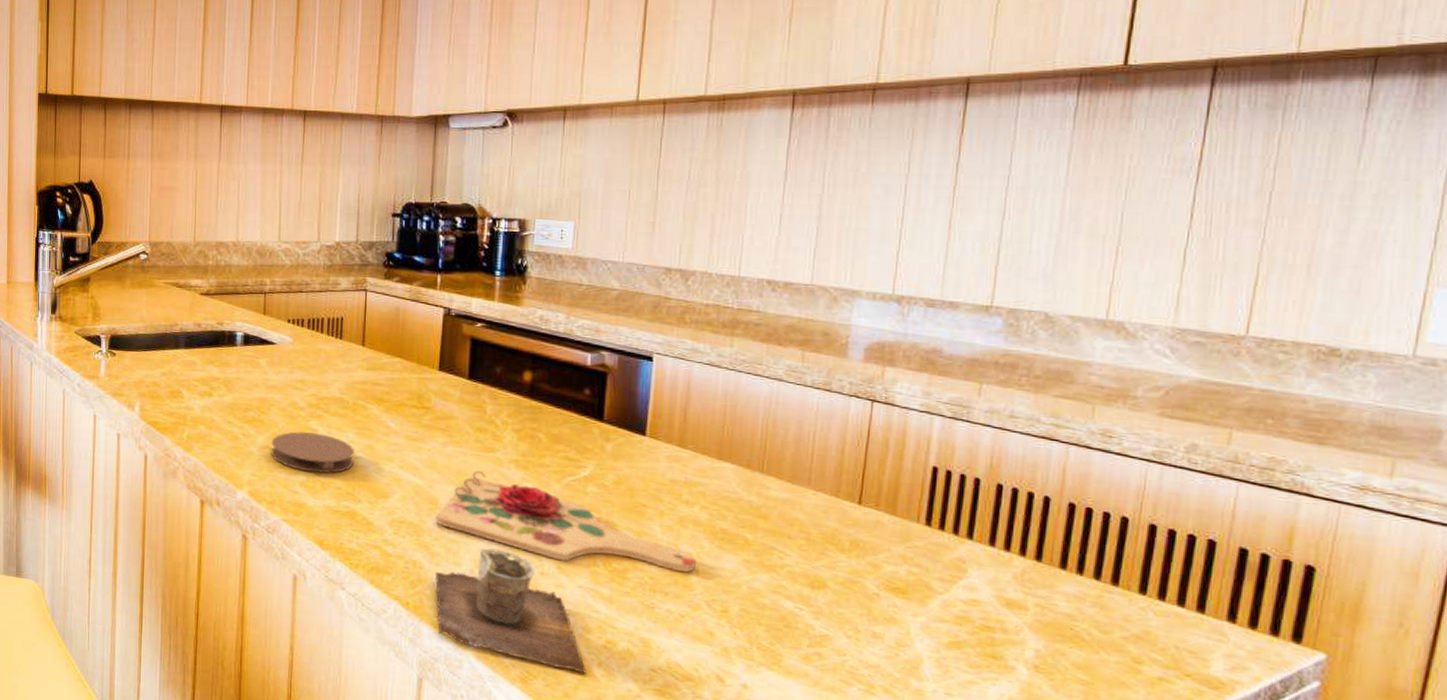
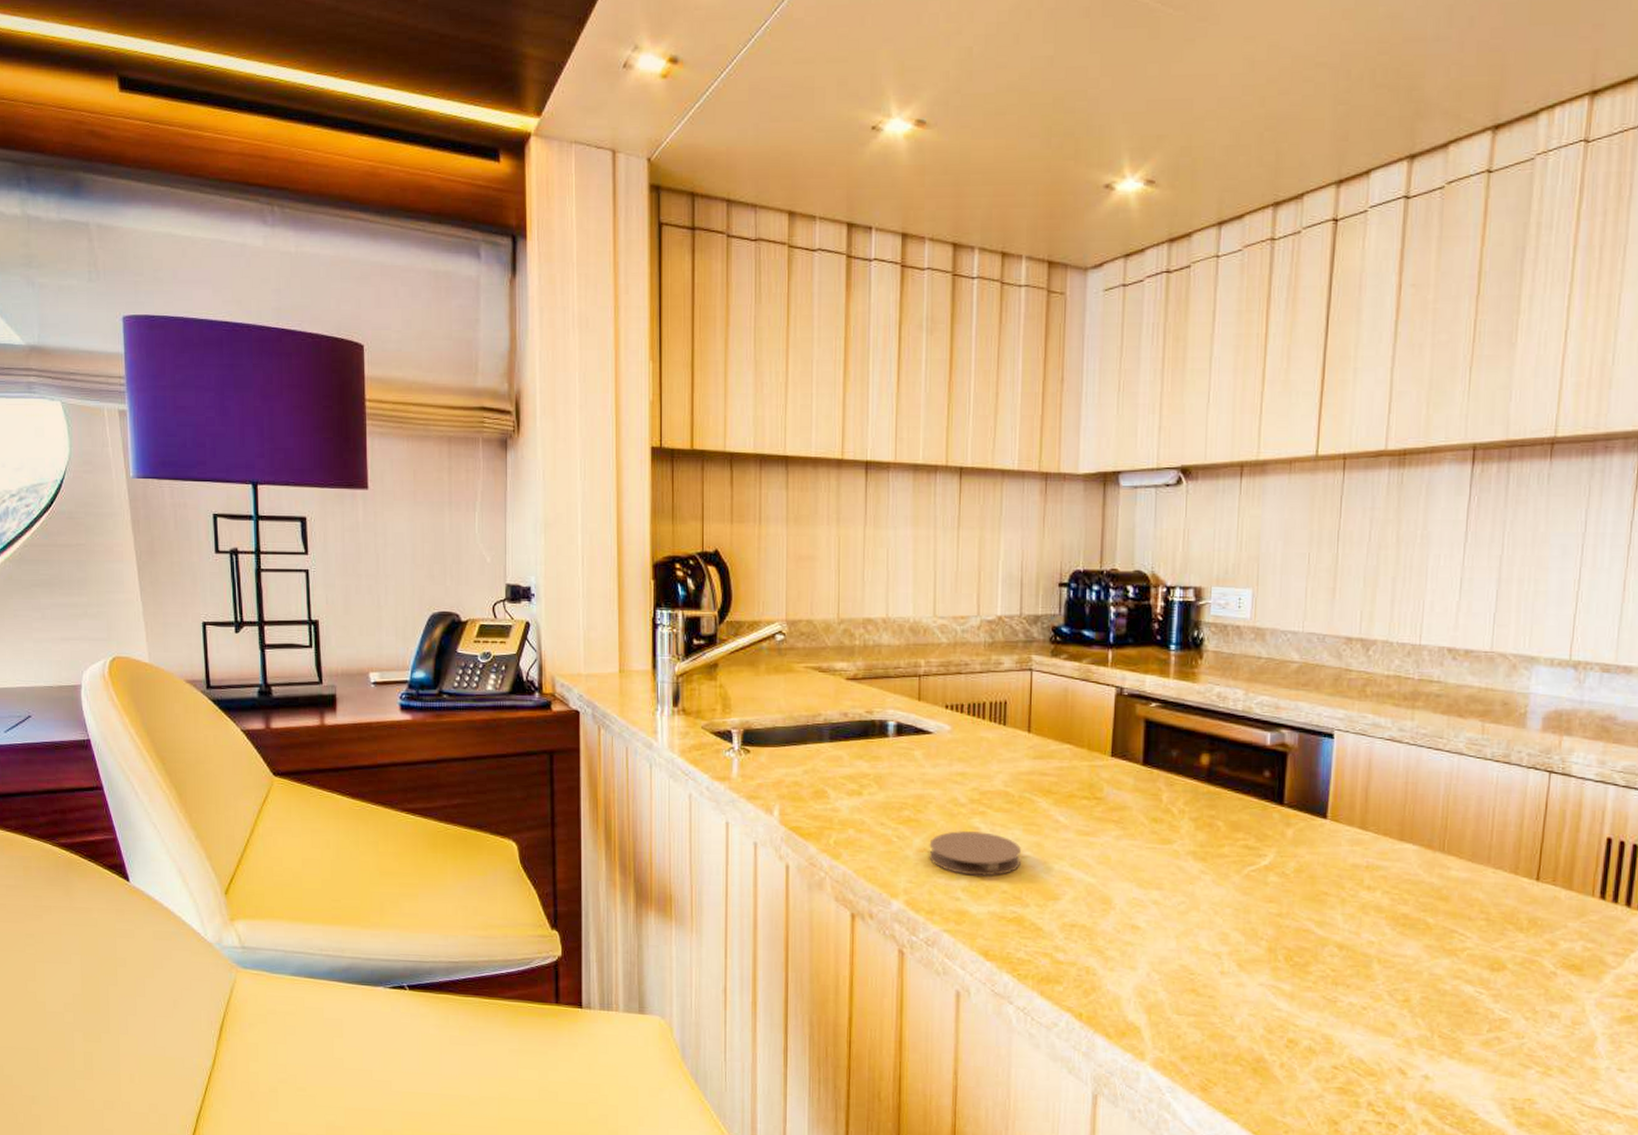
cutting board: present [435,470,696,573] -> none [1109,864,1378,962]
cup: present [435,548,586,674] -> none [1110,949,1268,1077]

